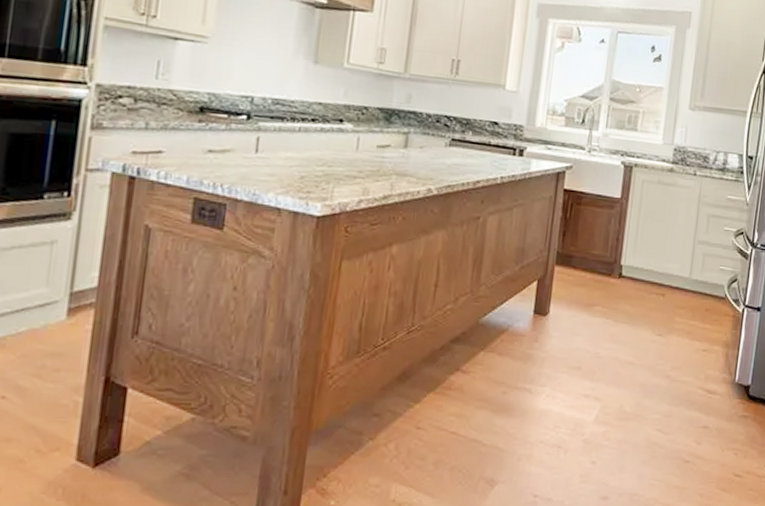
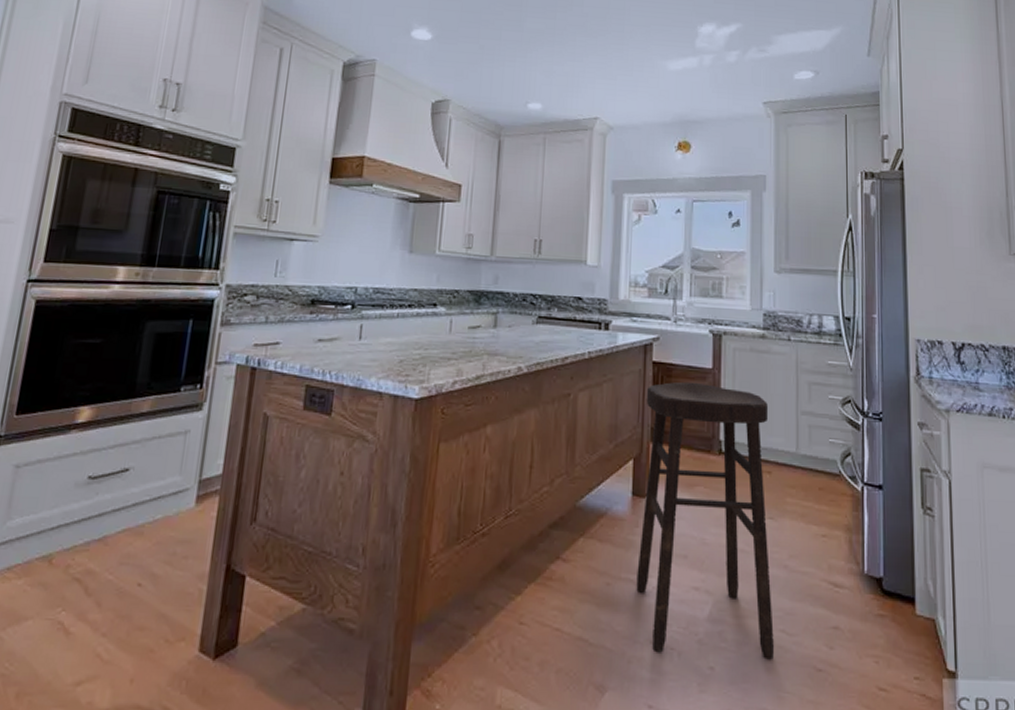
stool: none [531,209,669,454] -> present [636,381,775,660]

